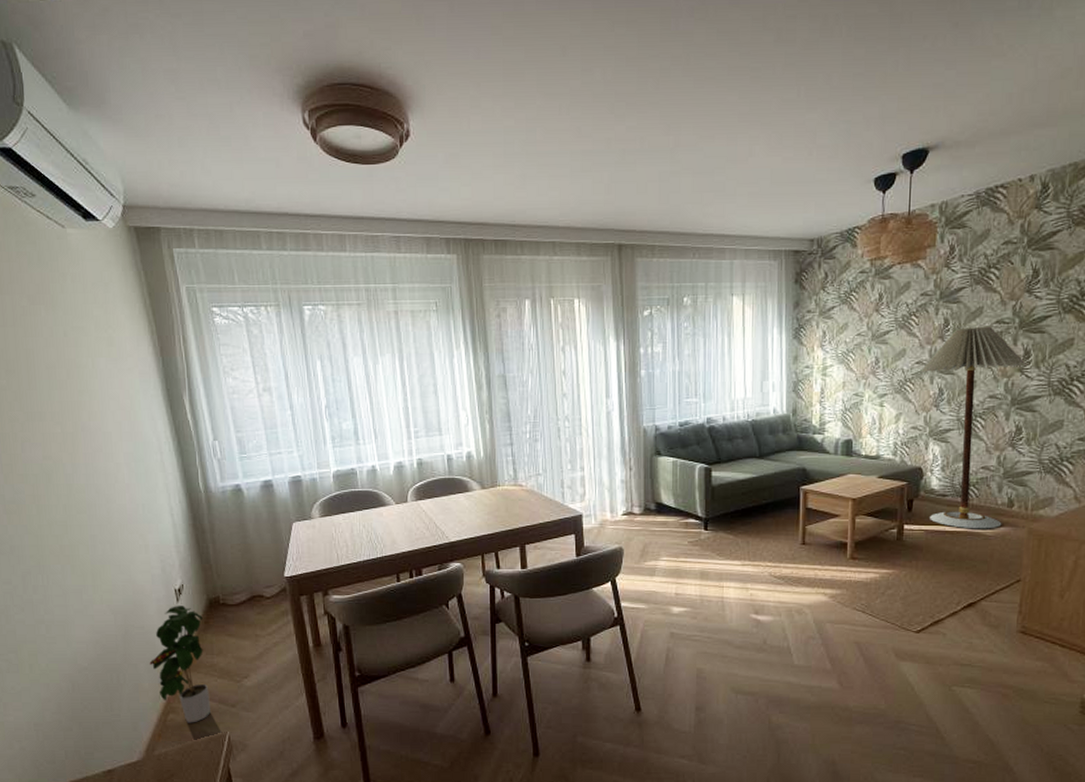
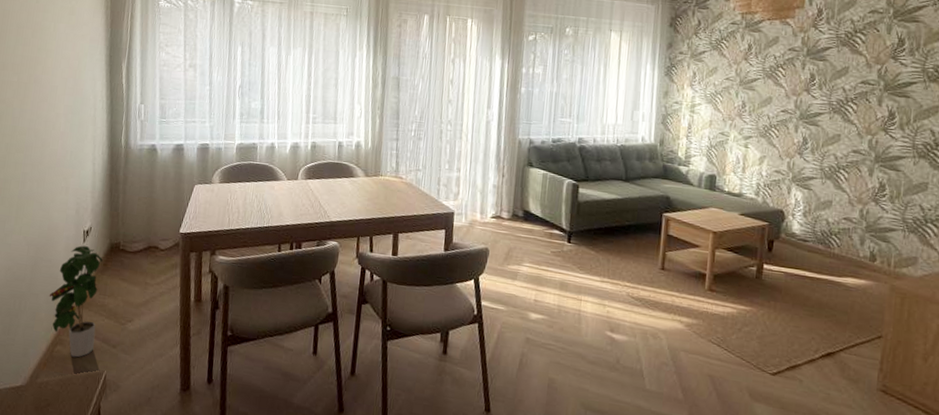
floor lamp: present [920,326,1028,529] -> none [785,84,892,280]

